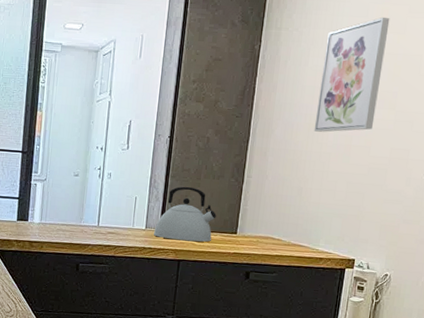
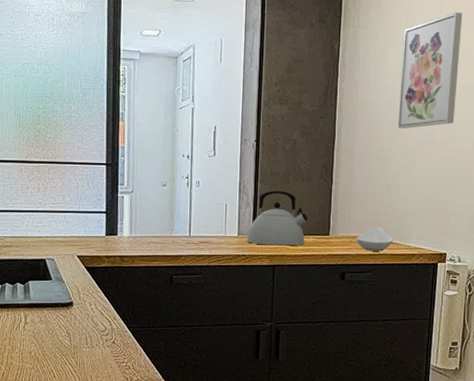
spoon rest: none [263,227,301,253] -> present [356,226,393,252]

